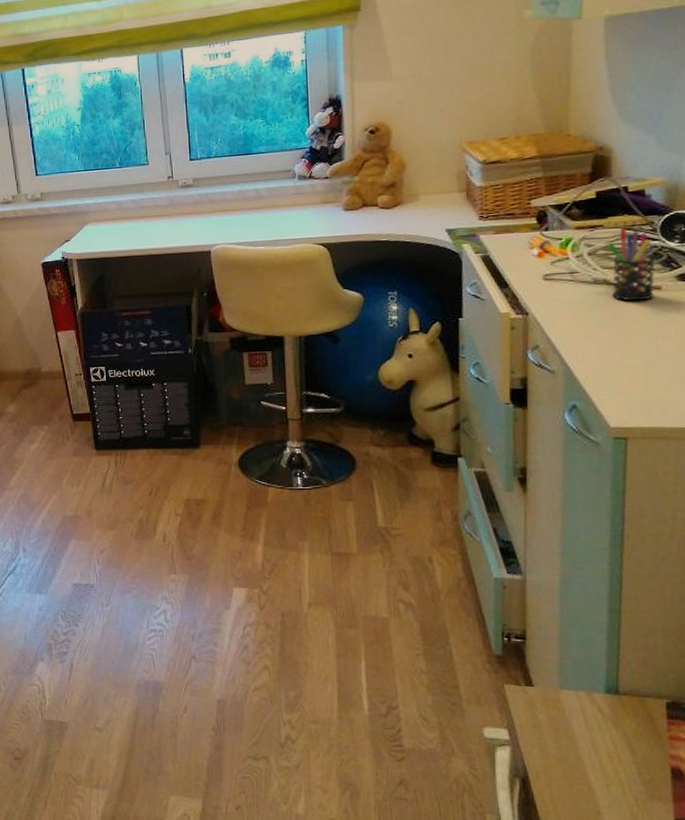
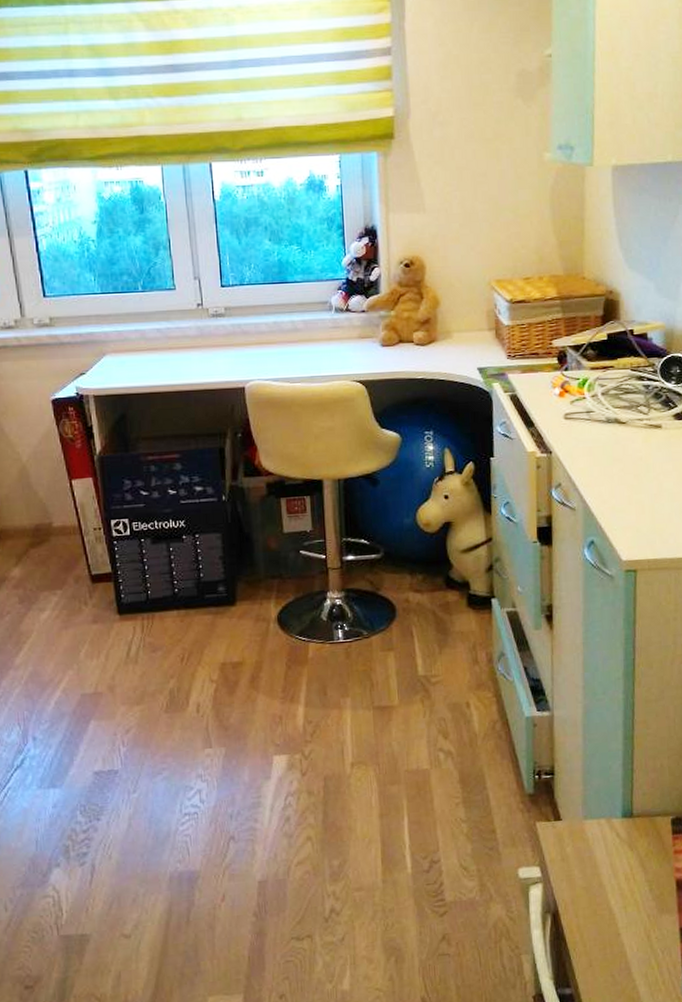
pen holder: present [608,227,655,302] -> none [618,368,657,440]

